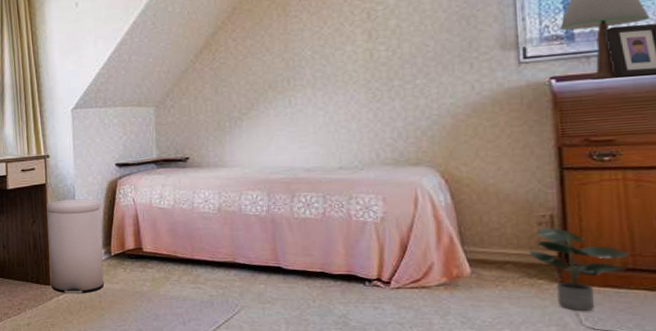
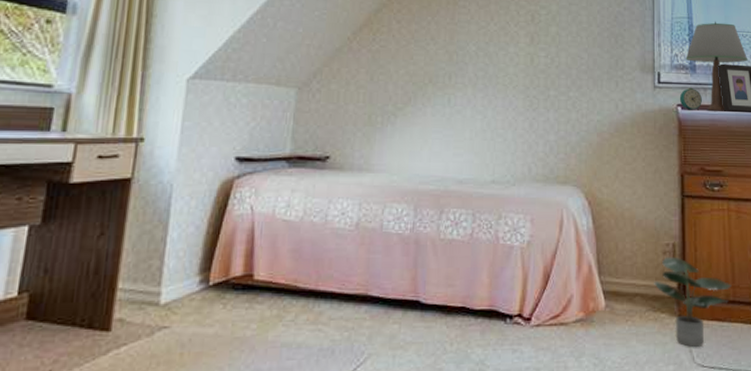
pedal bin: present [46,199,105,294] -> none [110,203,206,344]
alarm clock: none [552,57,584,82] -> present [679,87,702,110]

